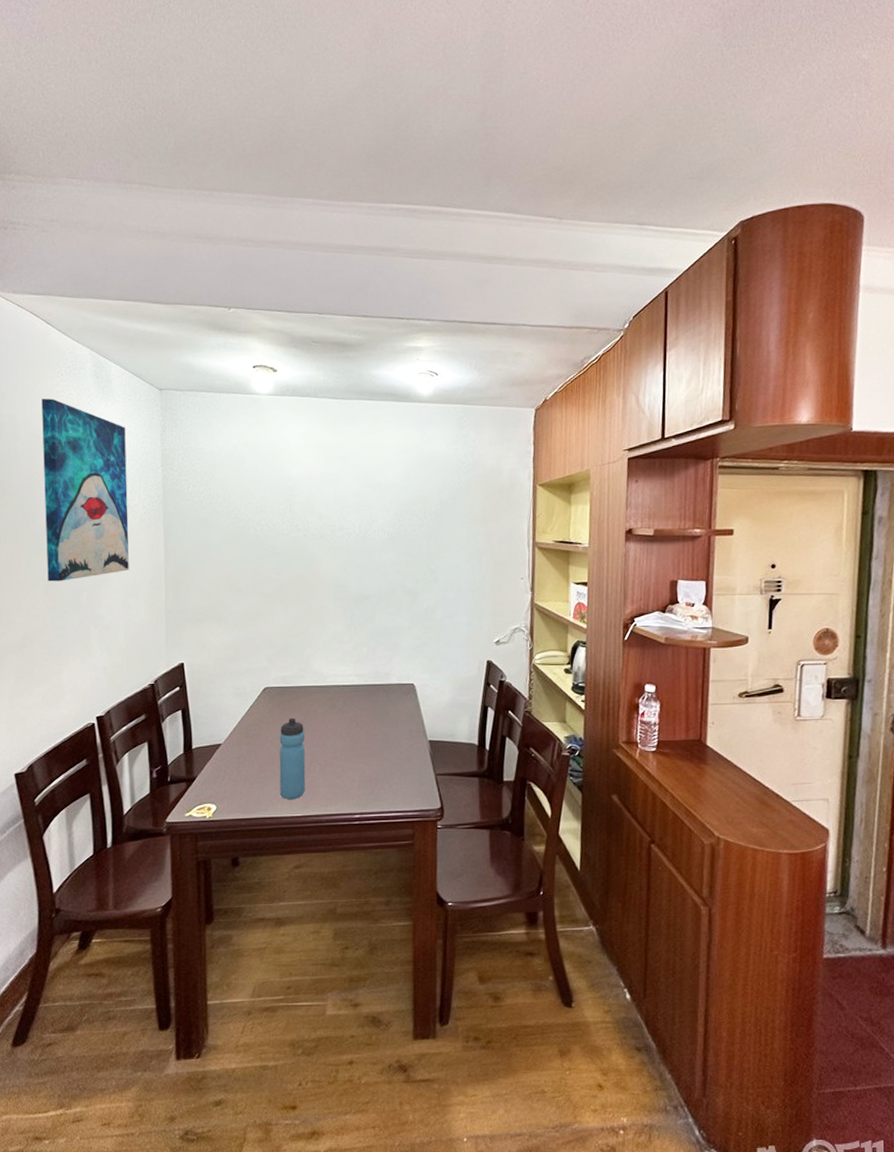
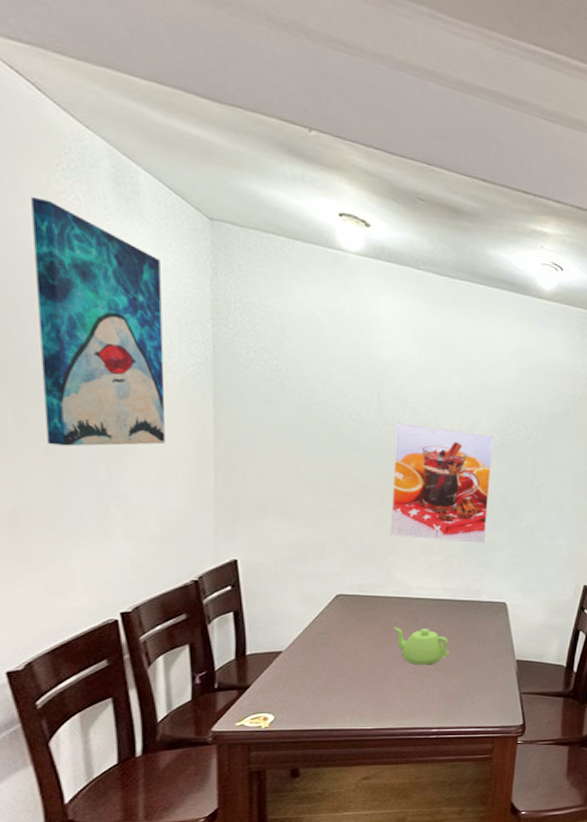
water bottle: present [279,717,306,799] -> none [350,628,382,712]
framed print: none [305,527,391,629] -> present [390,422,495,544]
teapot: none [314,714,365,751] -> present [394,626,449,665]

